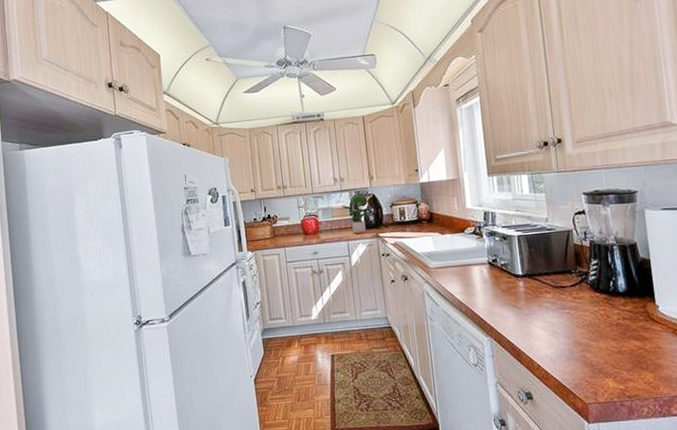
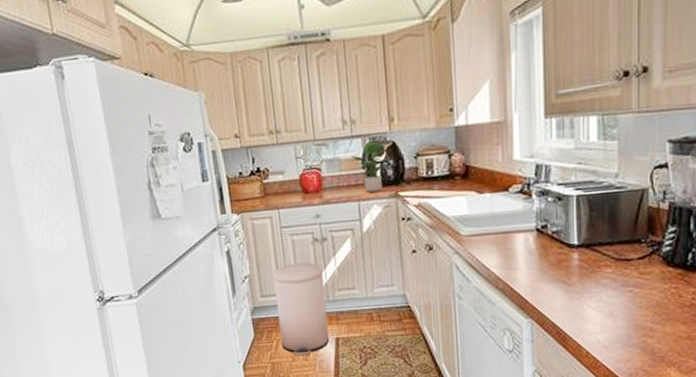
pedal bin: none [280,291,327,370] -> present [273,262,330,355]

